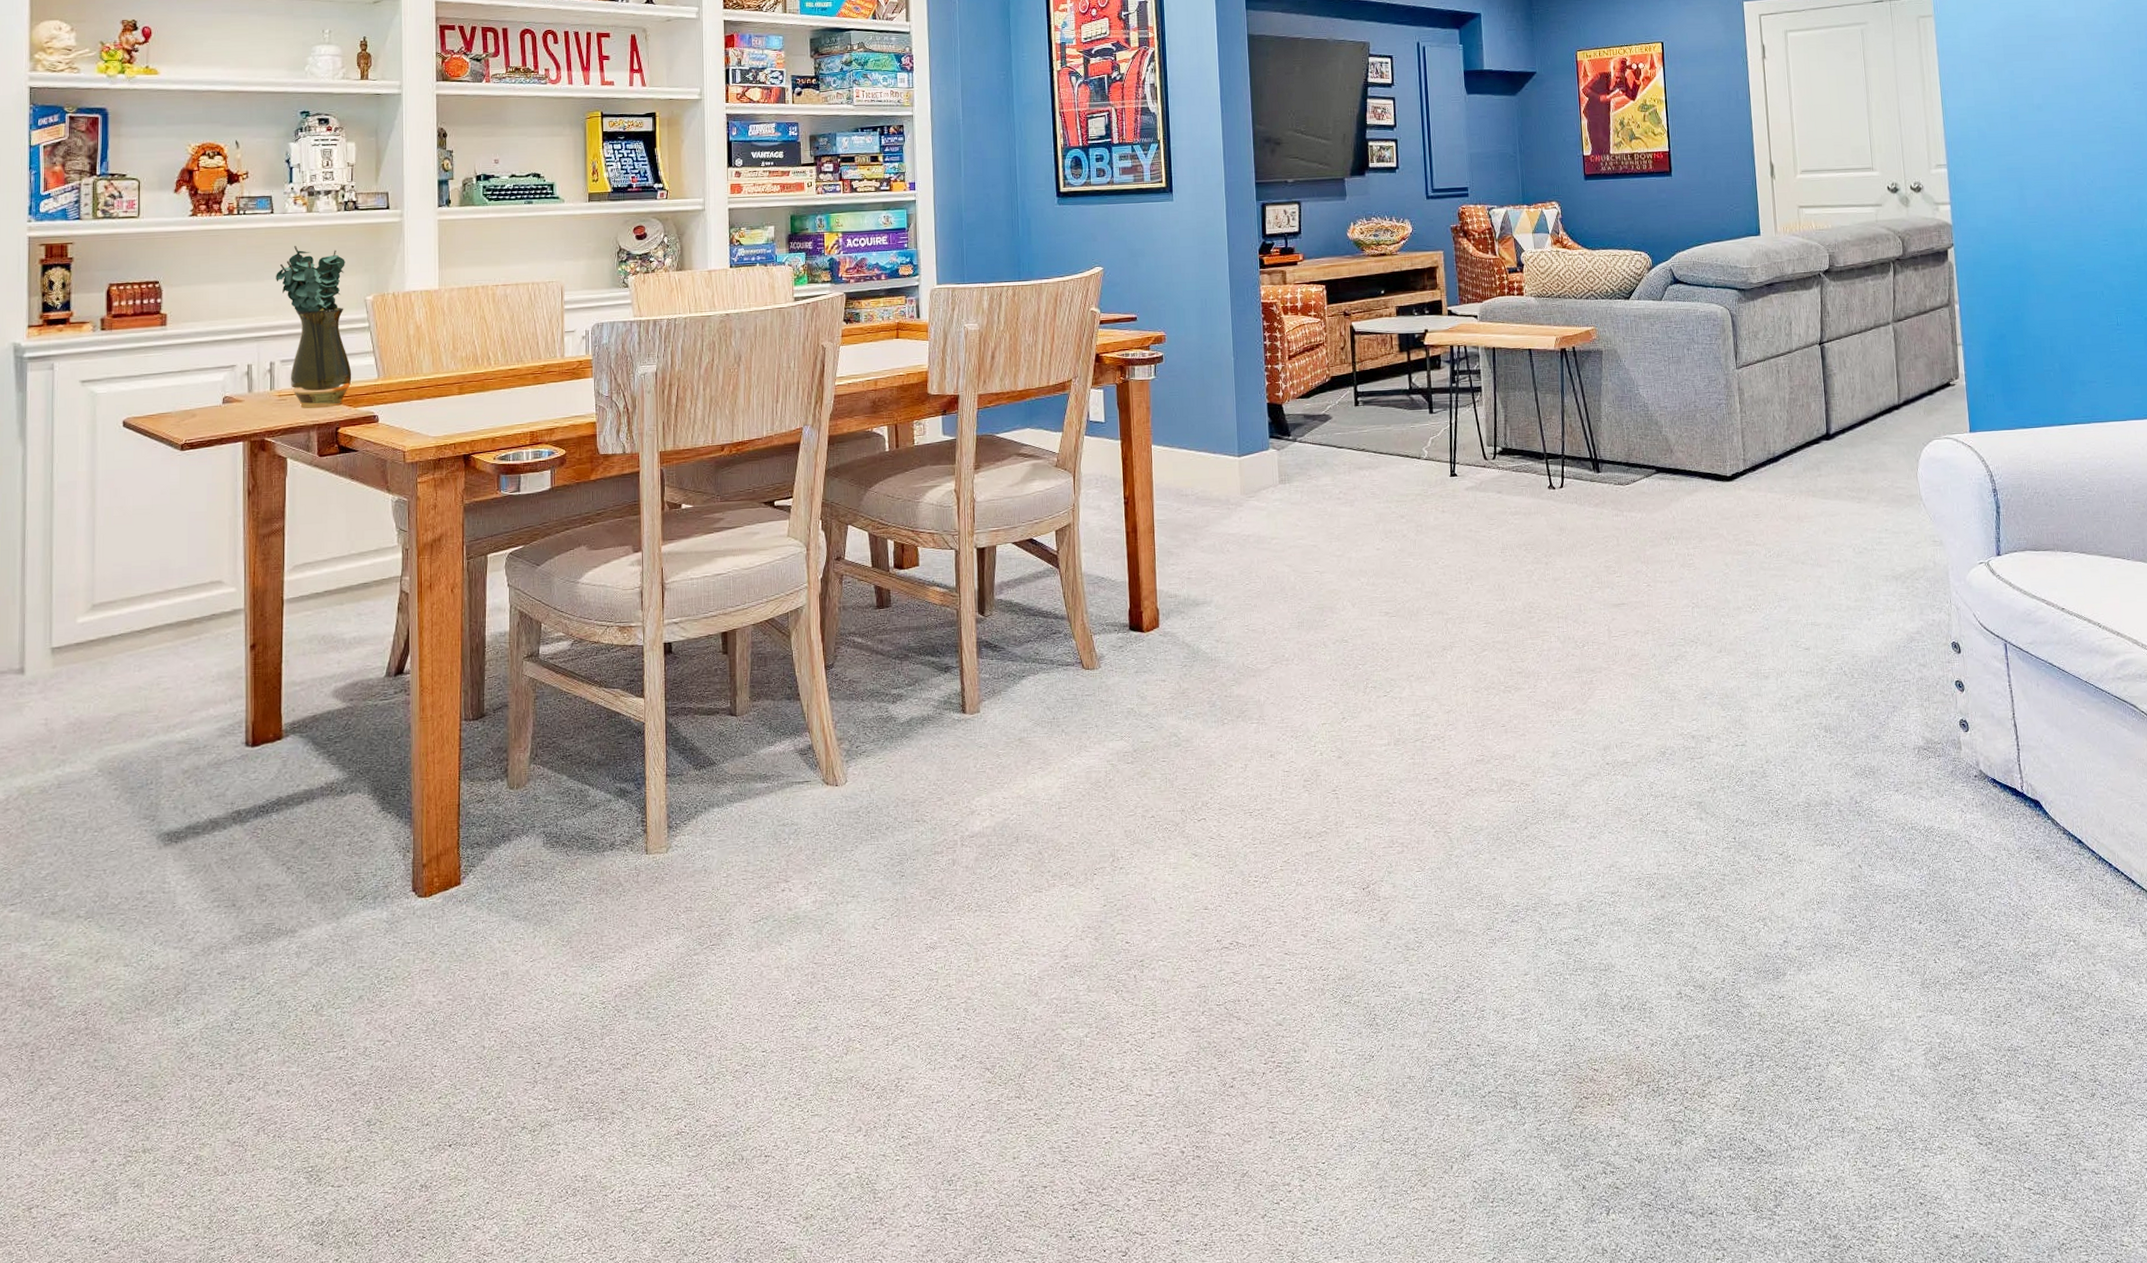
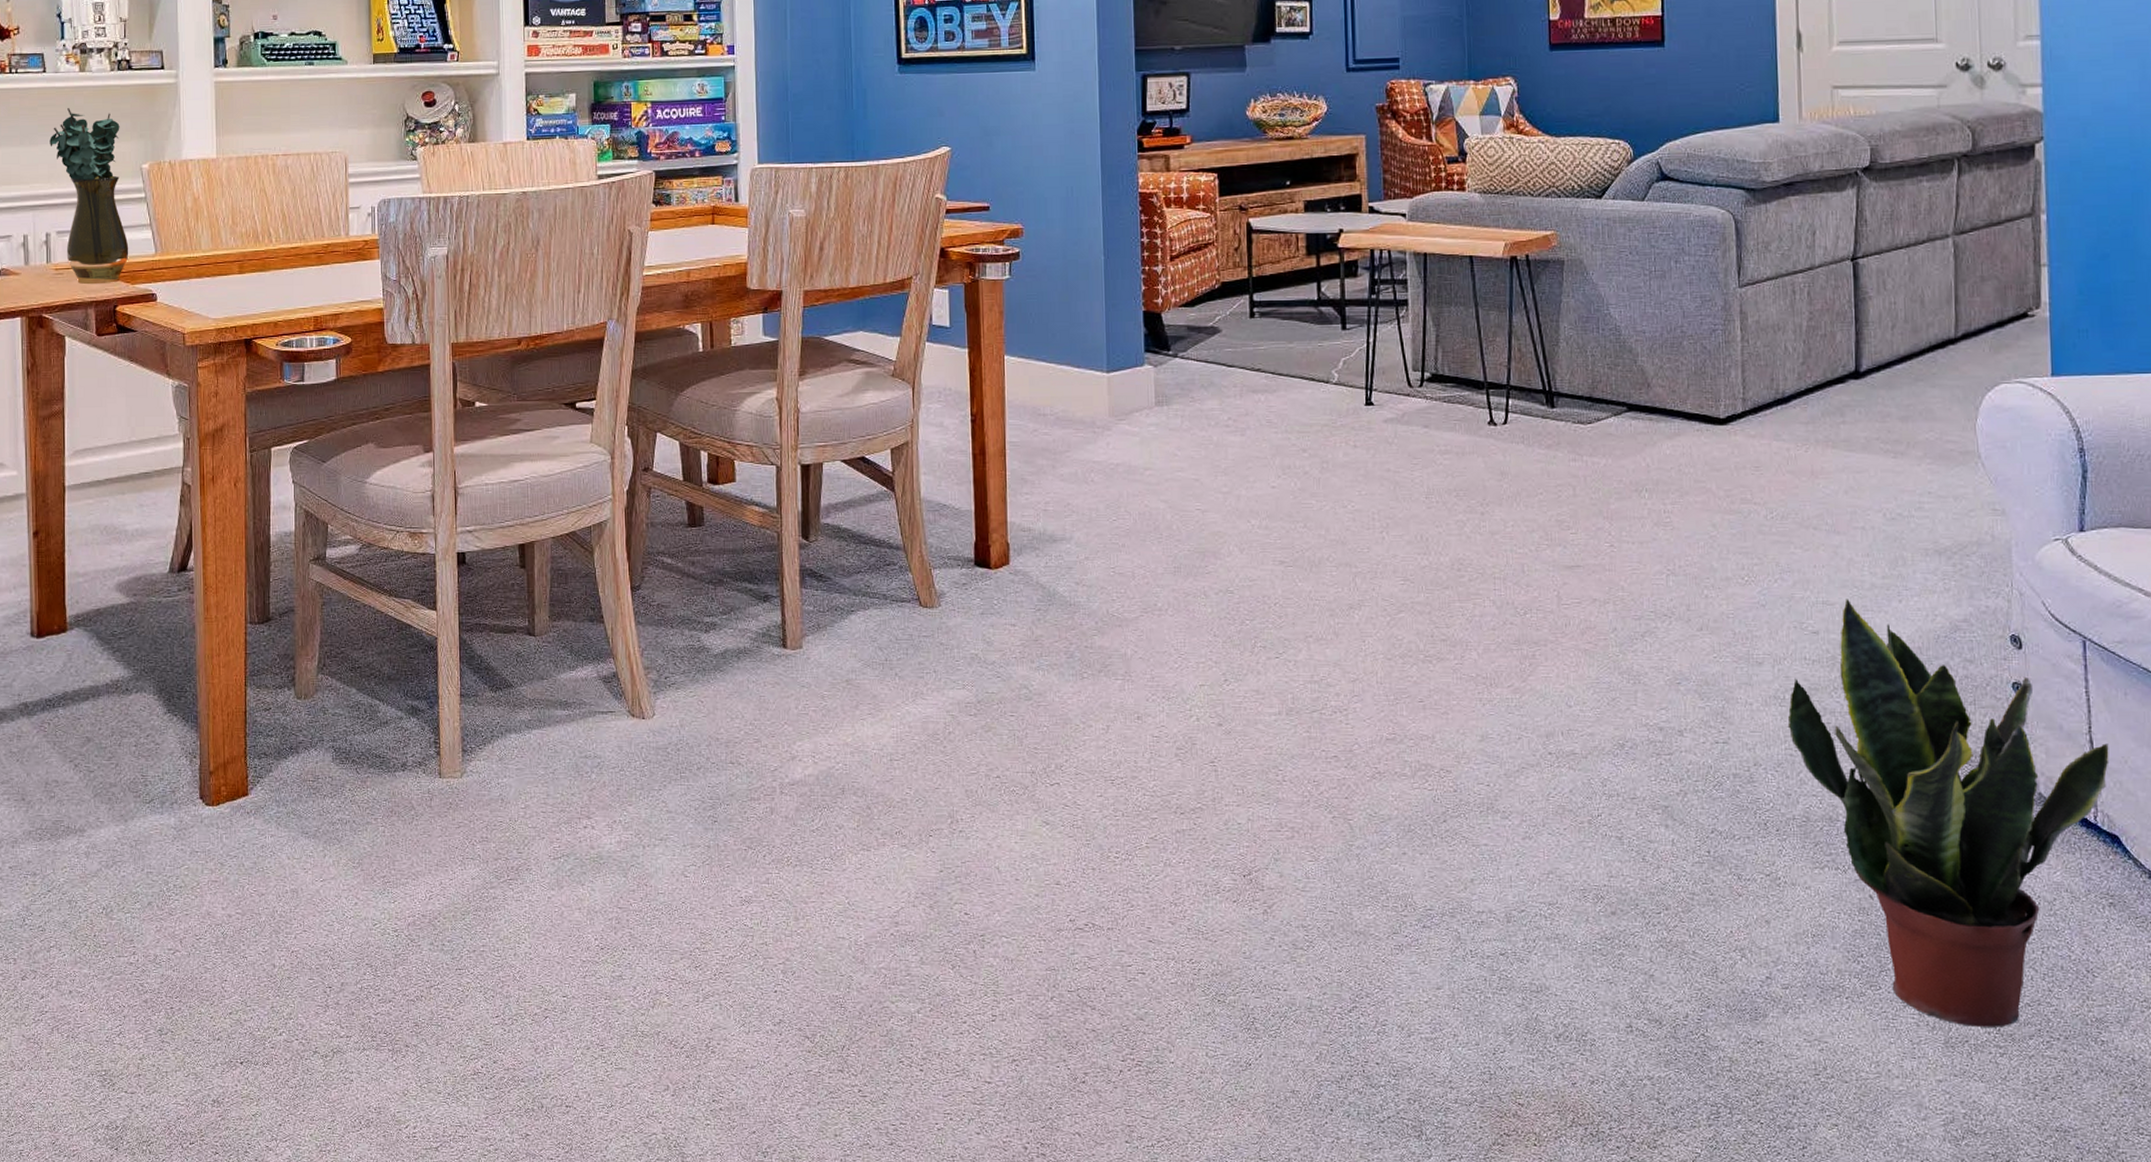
potted plant: none [1790,620,2029,969] -> present [1787,599,2109,1027]

